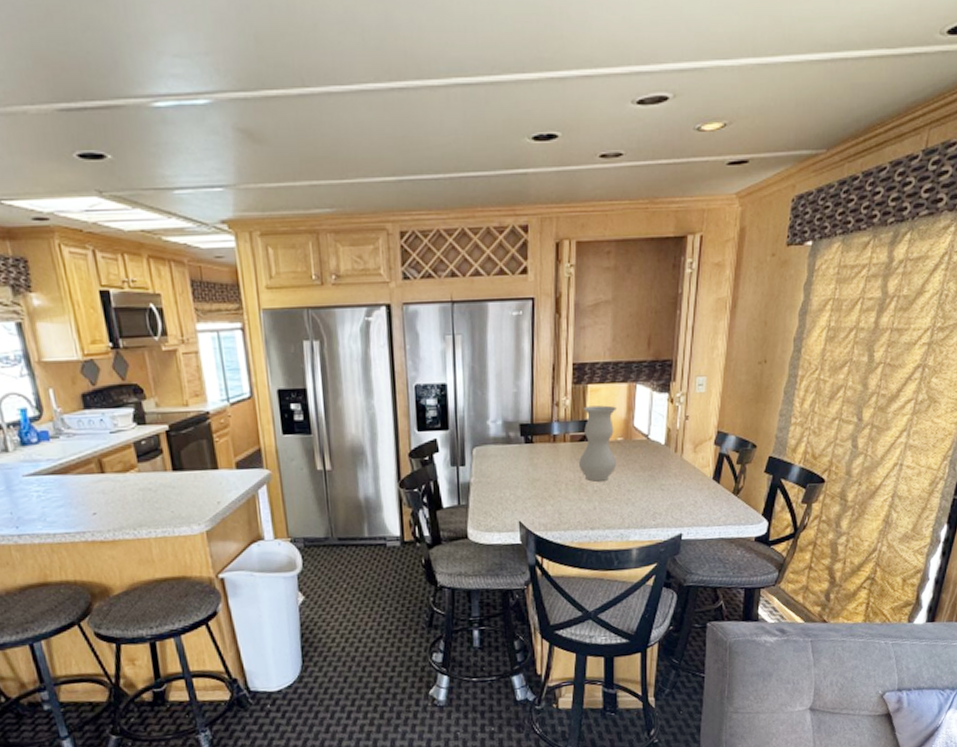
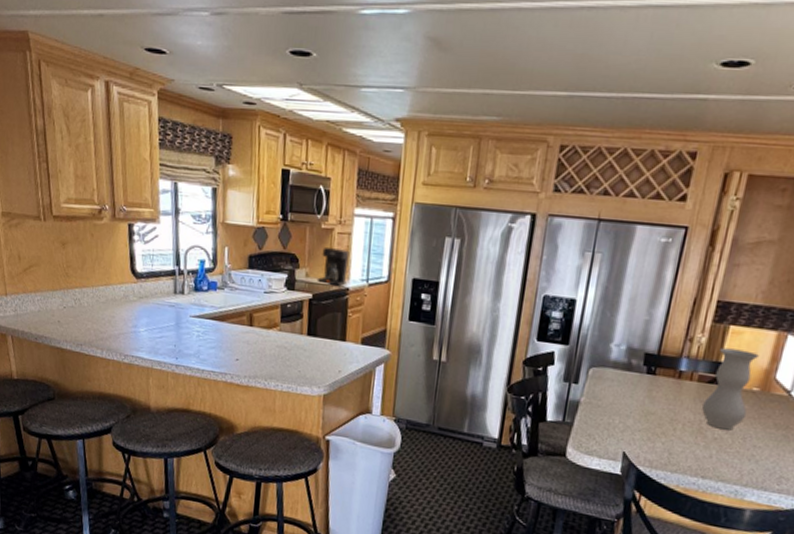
coffee maker: none [169,370,205,412] -> present [316,247,350,286]

